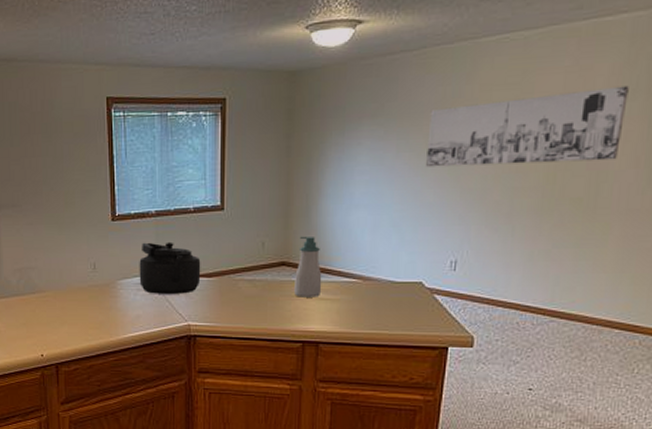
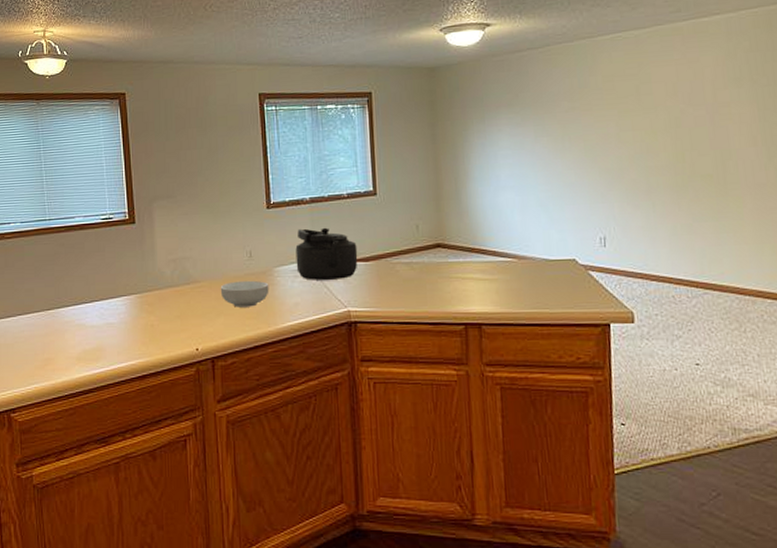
cereal bowl: none [64,292,112,318] -> present [220,280,269,308]
soap bottle: present [294,236,322,297] -> none [451,217,479,279]
wall art: present [426,85,629,167] -> none [561,75,736,150]

